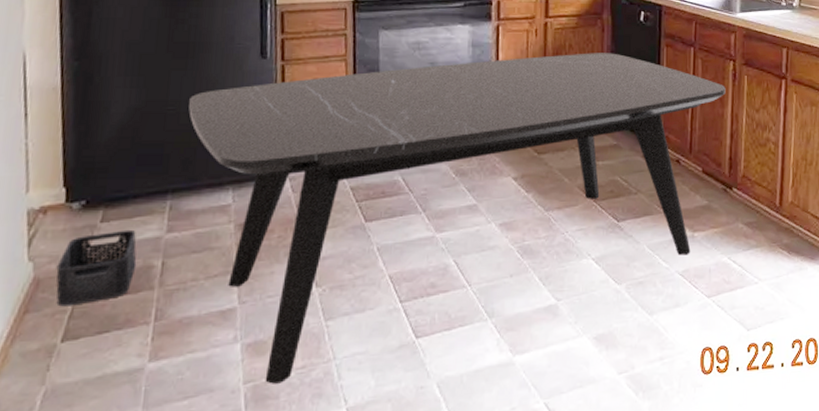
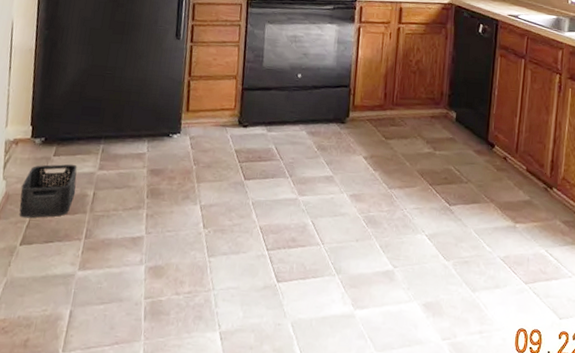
dining table: present [189,53,726,384] -> none [121,56,551,303]

